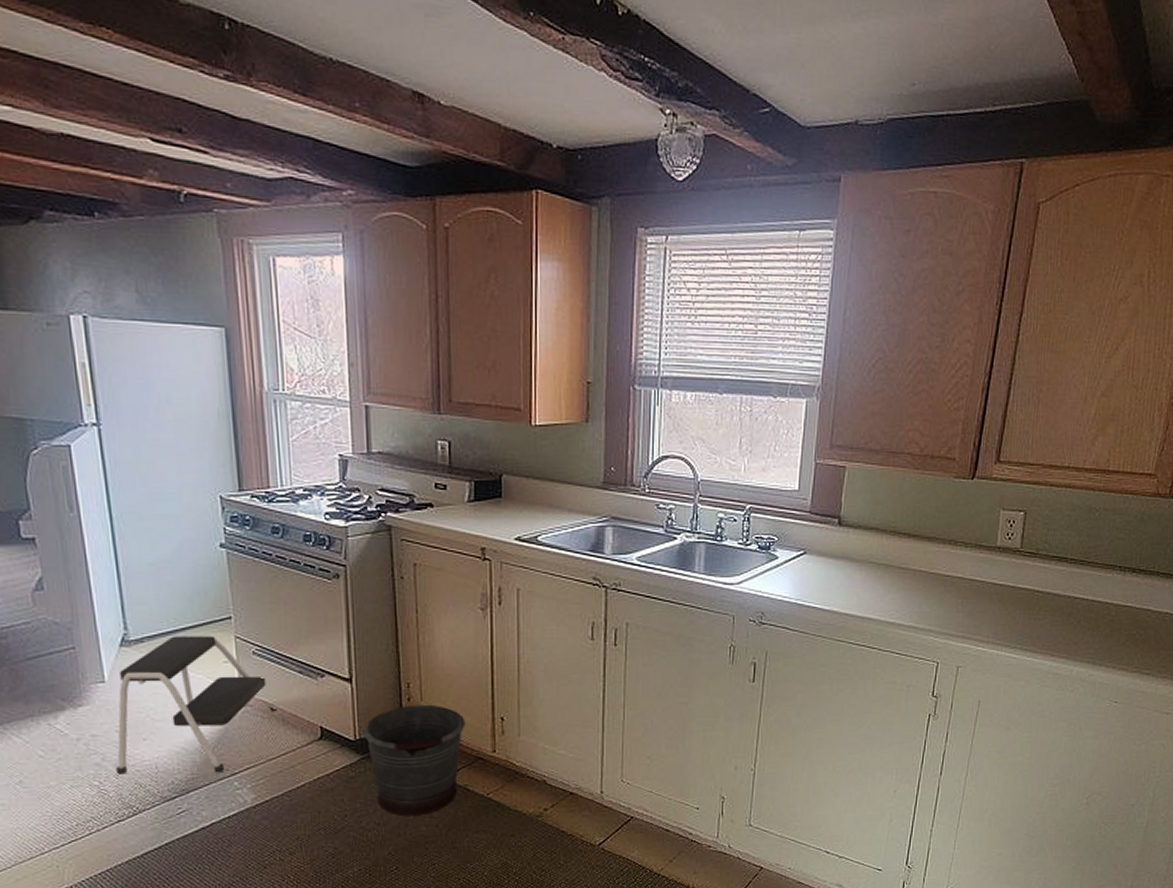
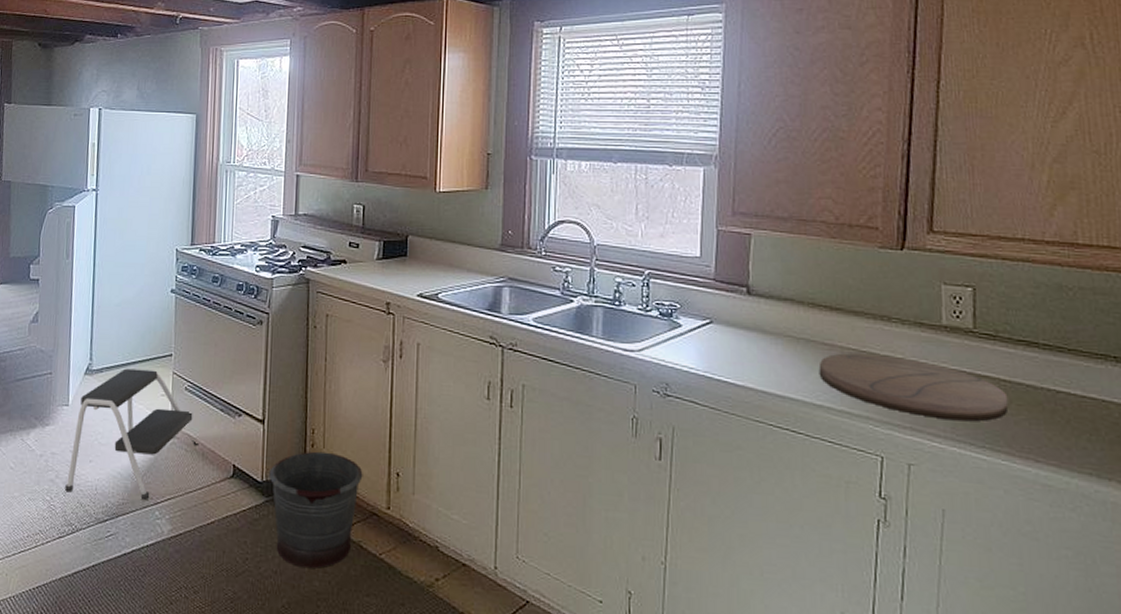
cutting board: none [894,575,1039,628] -> present [818,353,1009,422]

